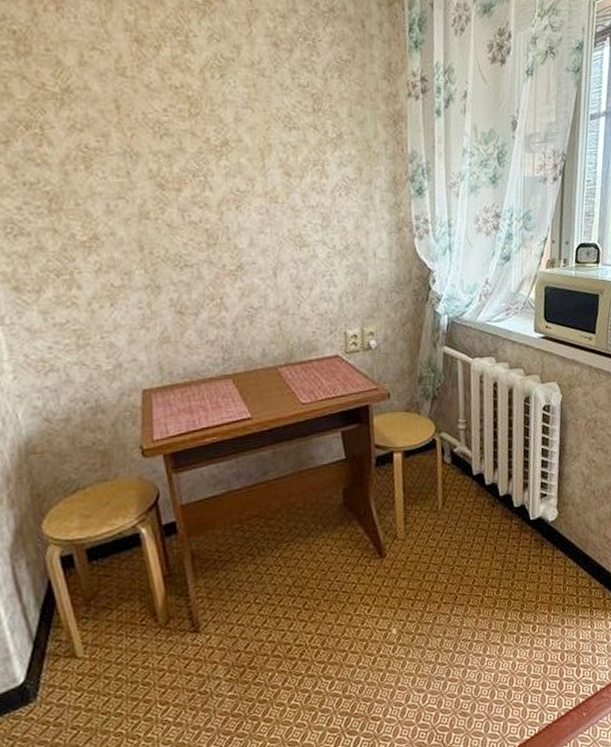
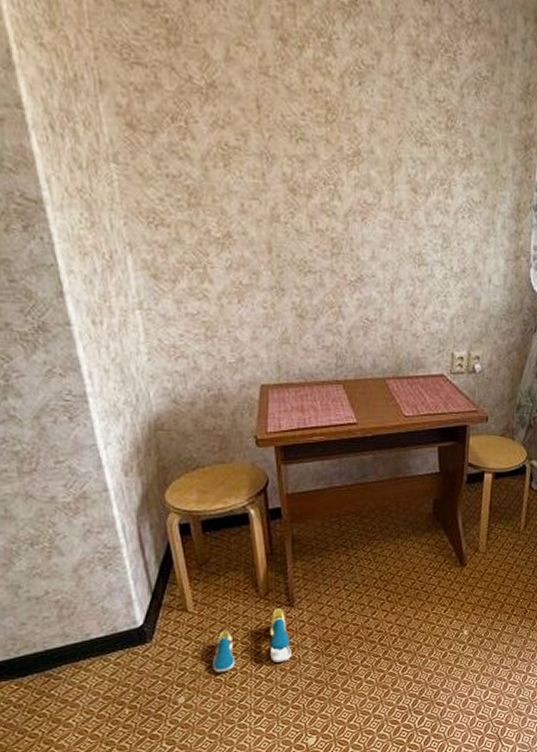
shoe: none [110,636,202,725] -> present [213,608,291,673]

